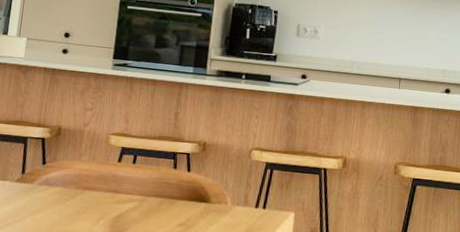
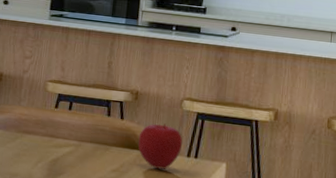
apple: none [205,174,252,222] -> present [138,123,183,170]

